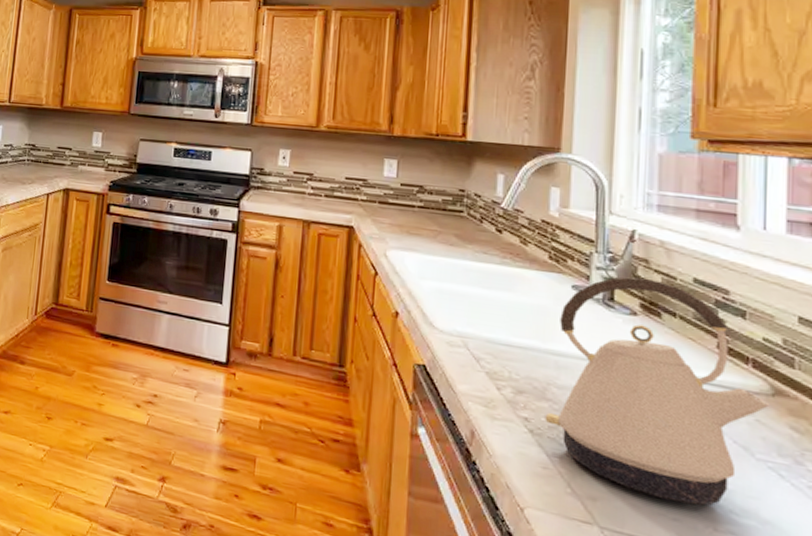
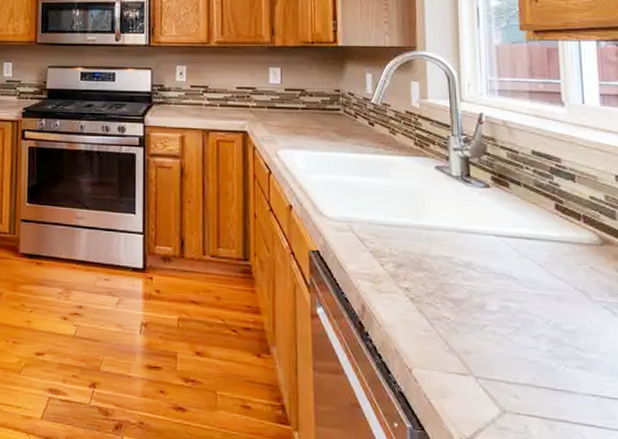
kettle: present [545,276,771,505] -> none [422,154,600,347]

